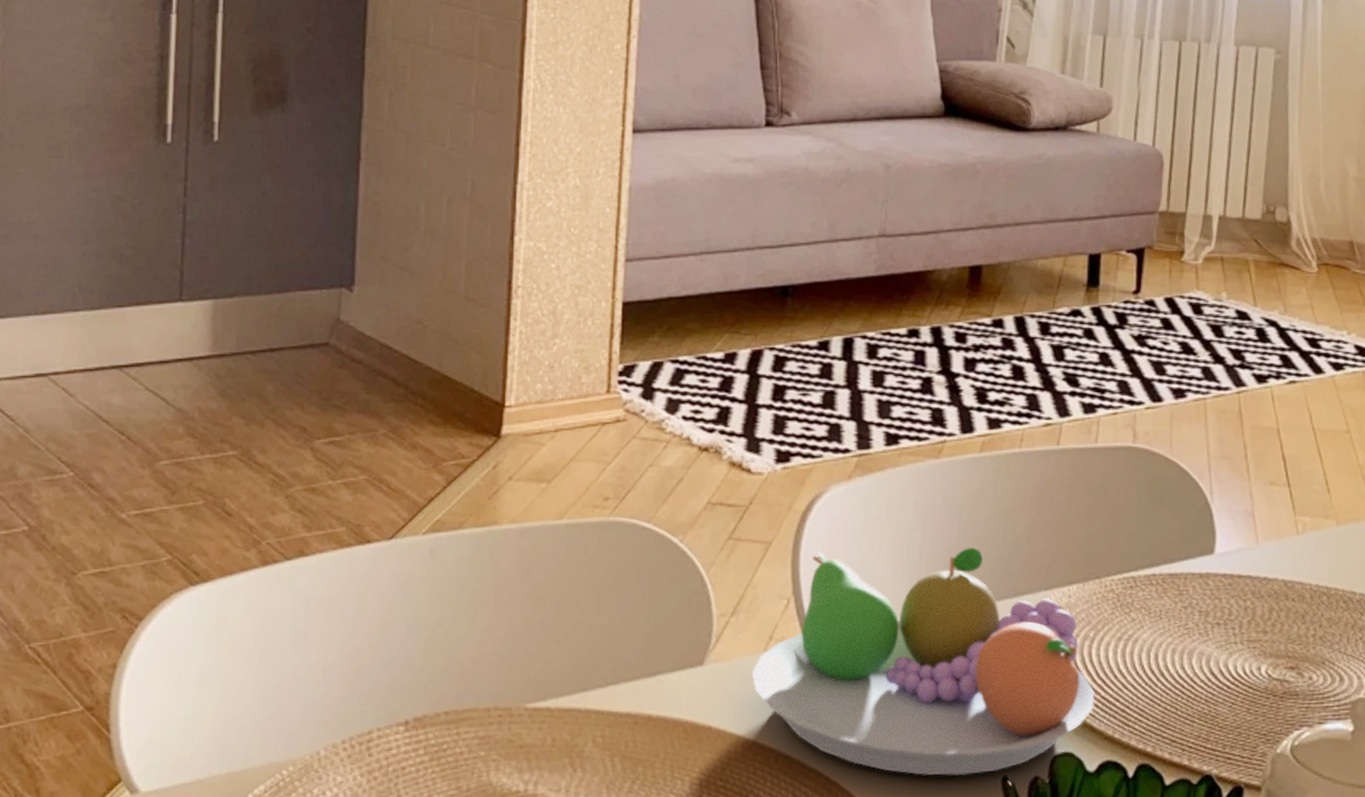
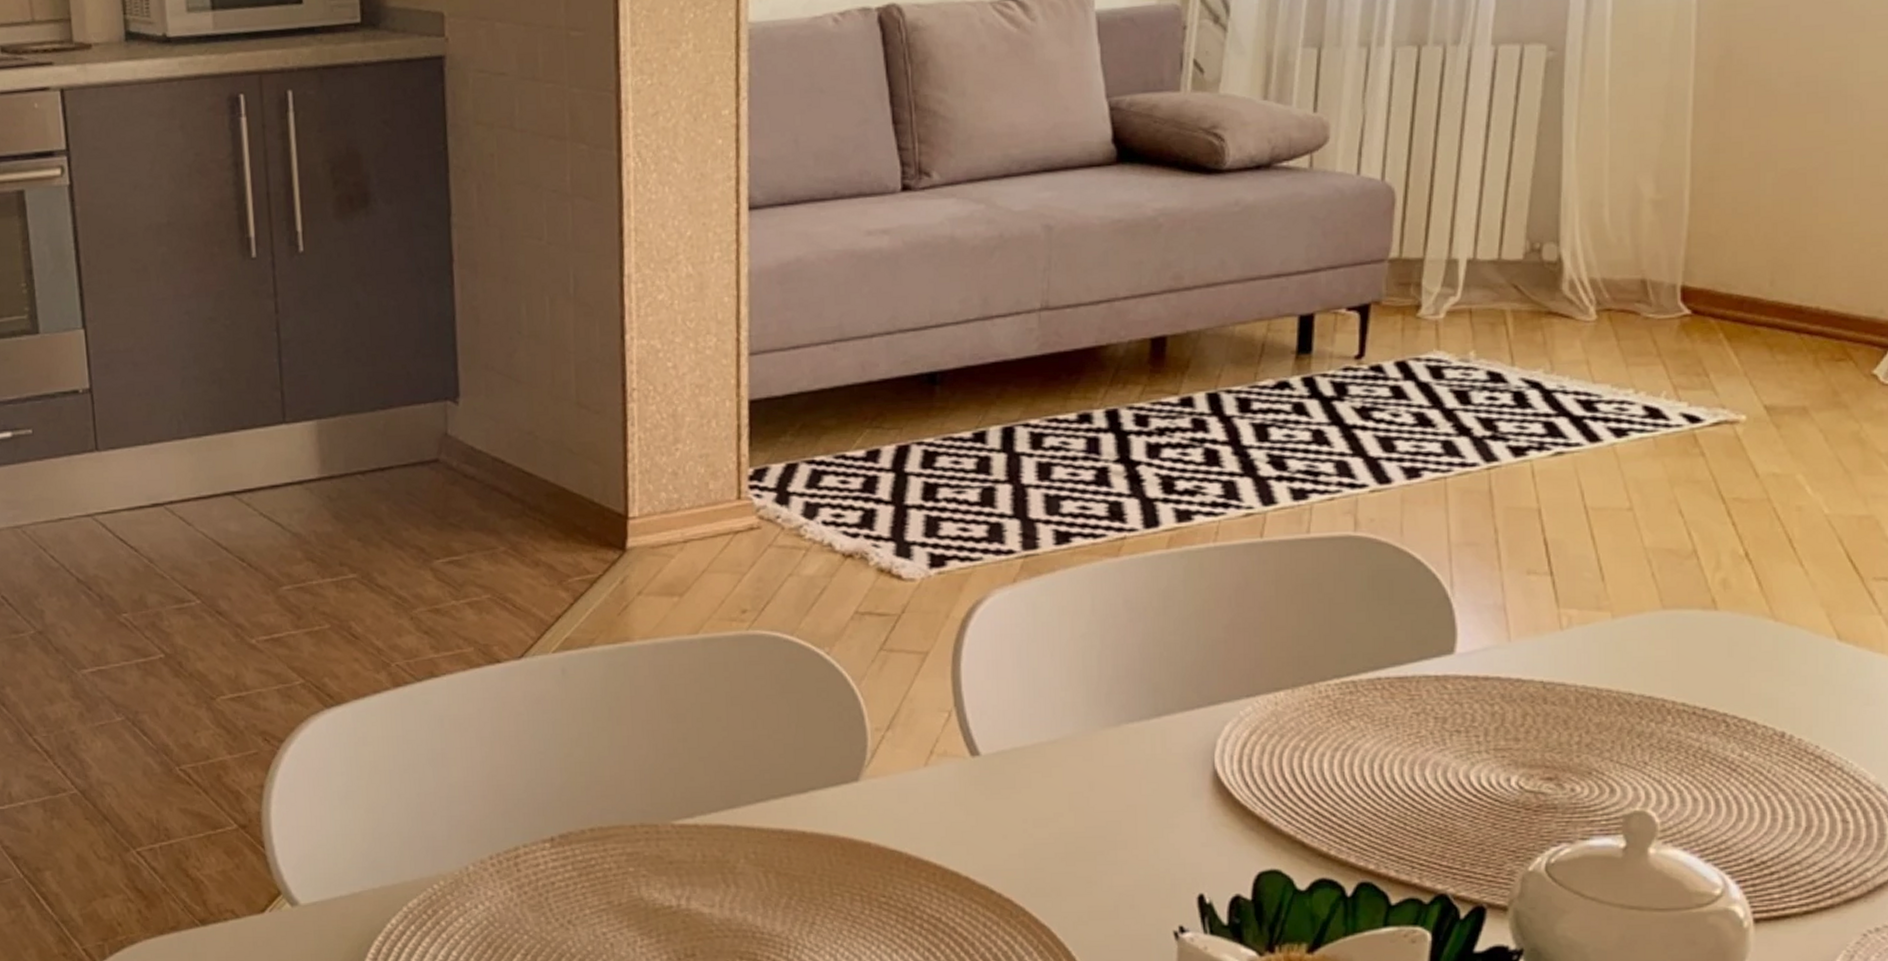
fruit bowl: present [752,548,1095,776] -> none [913,653,1307,894]

